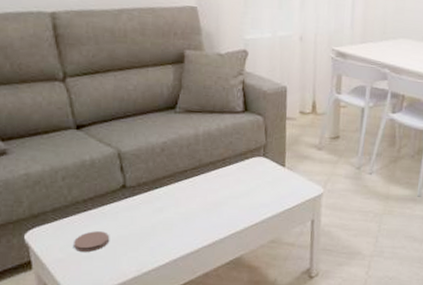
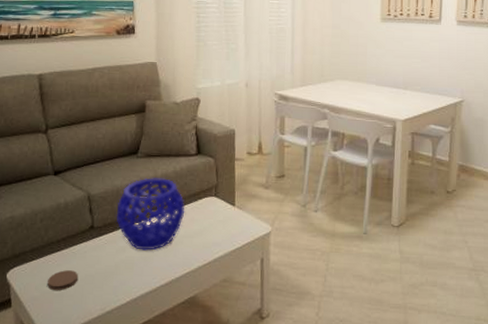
decorative bowl: none [151,135,231,211] -> present [116,178,185,251]

